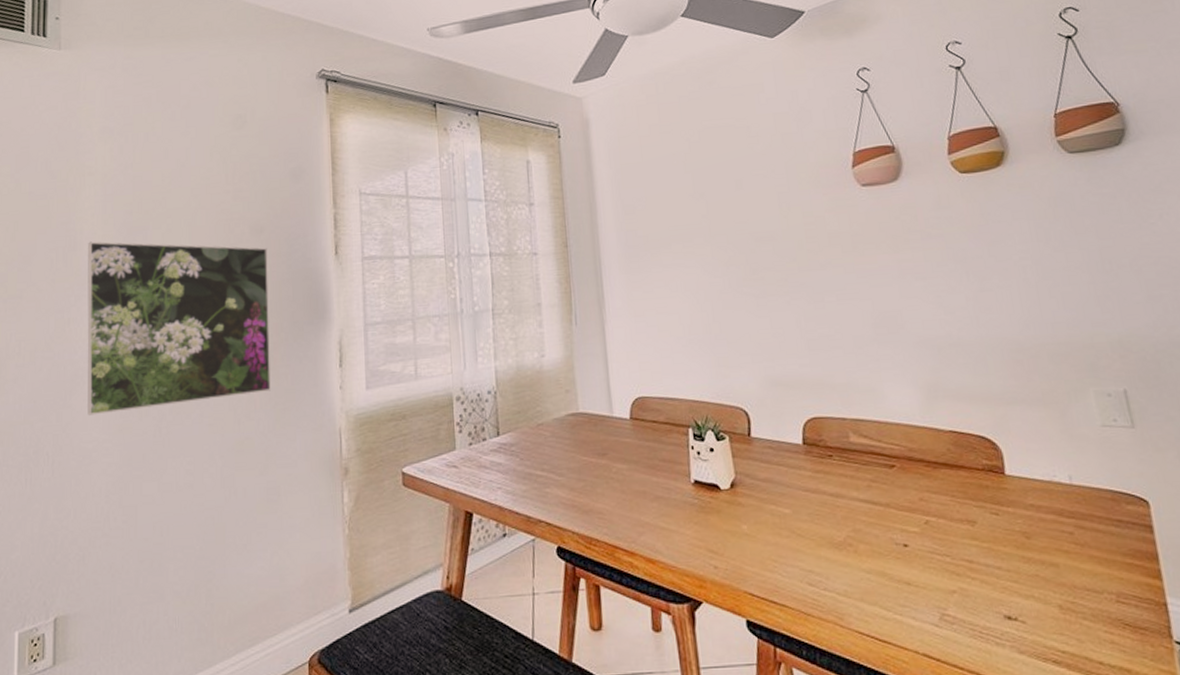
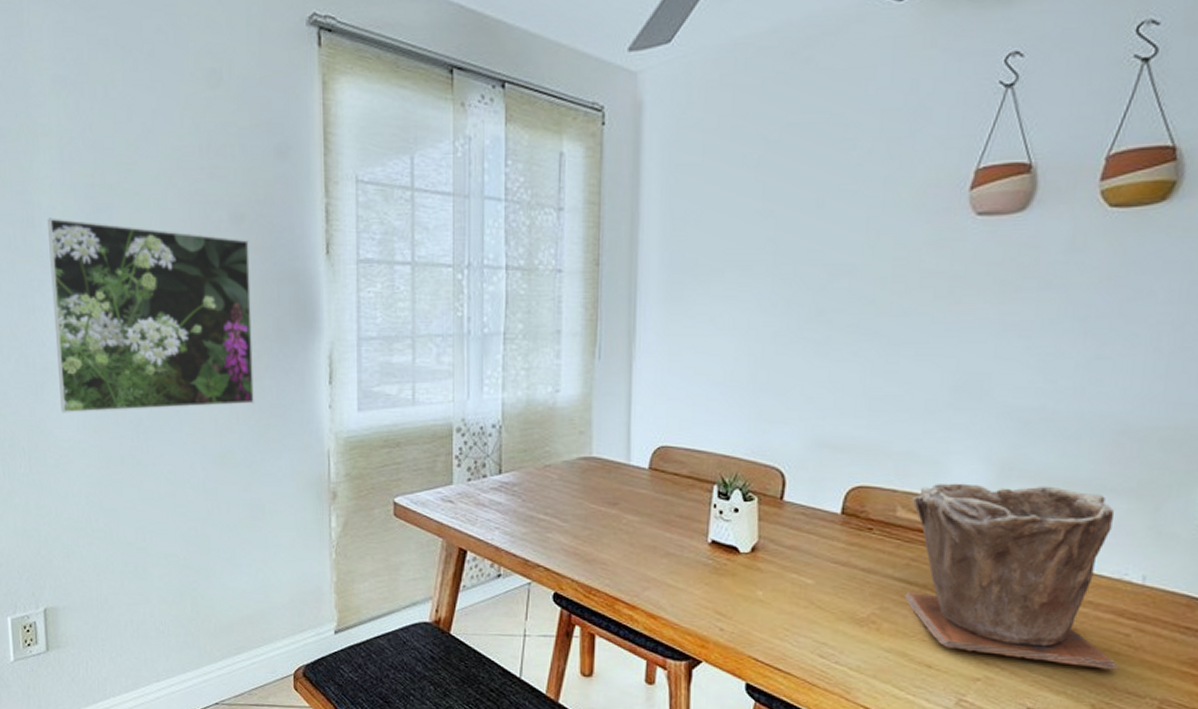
plant pot: none [860,402,1073,569] -> present [904,483,1120,670]

